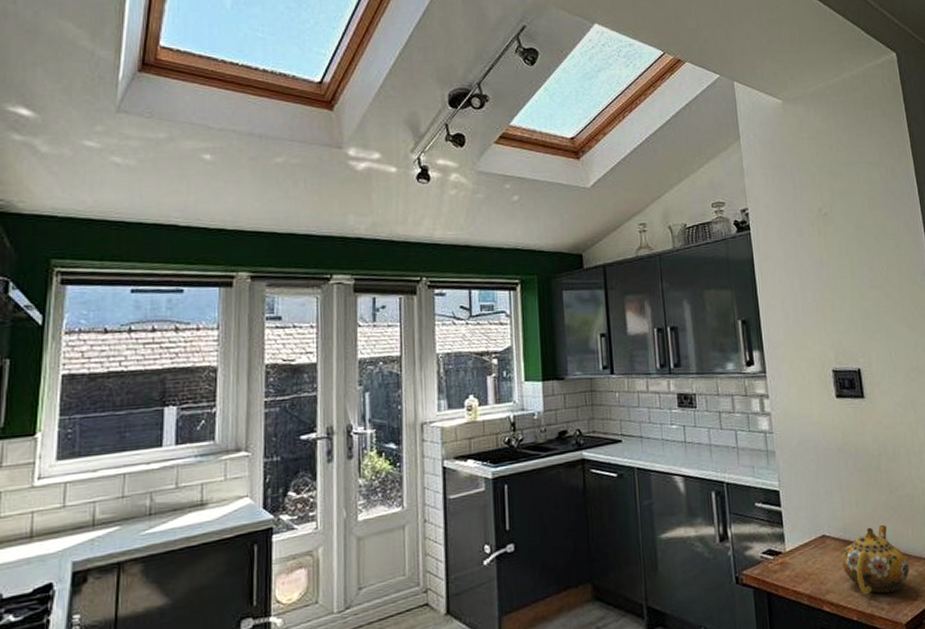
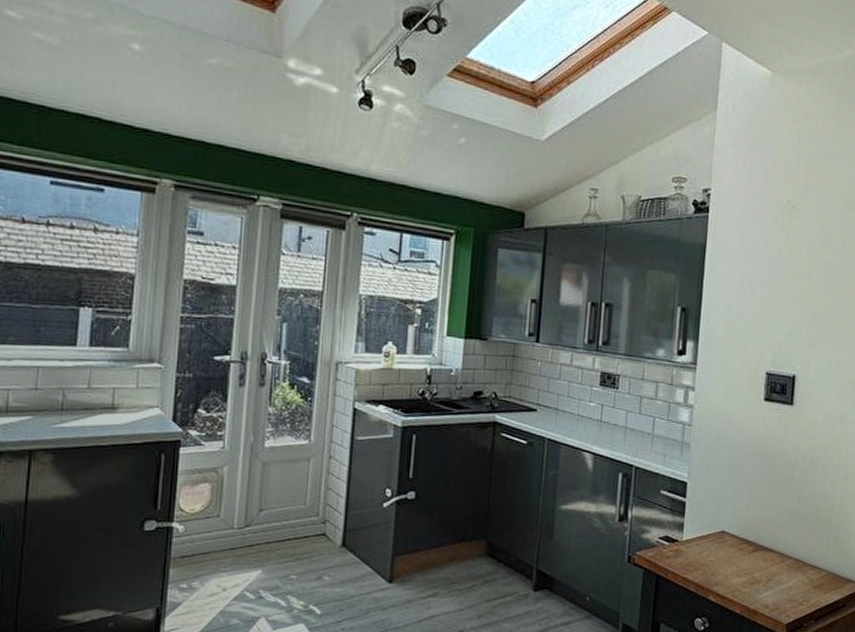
teapot: present [841,524,909,596] -> none [735,530,802,593]

